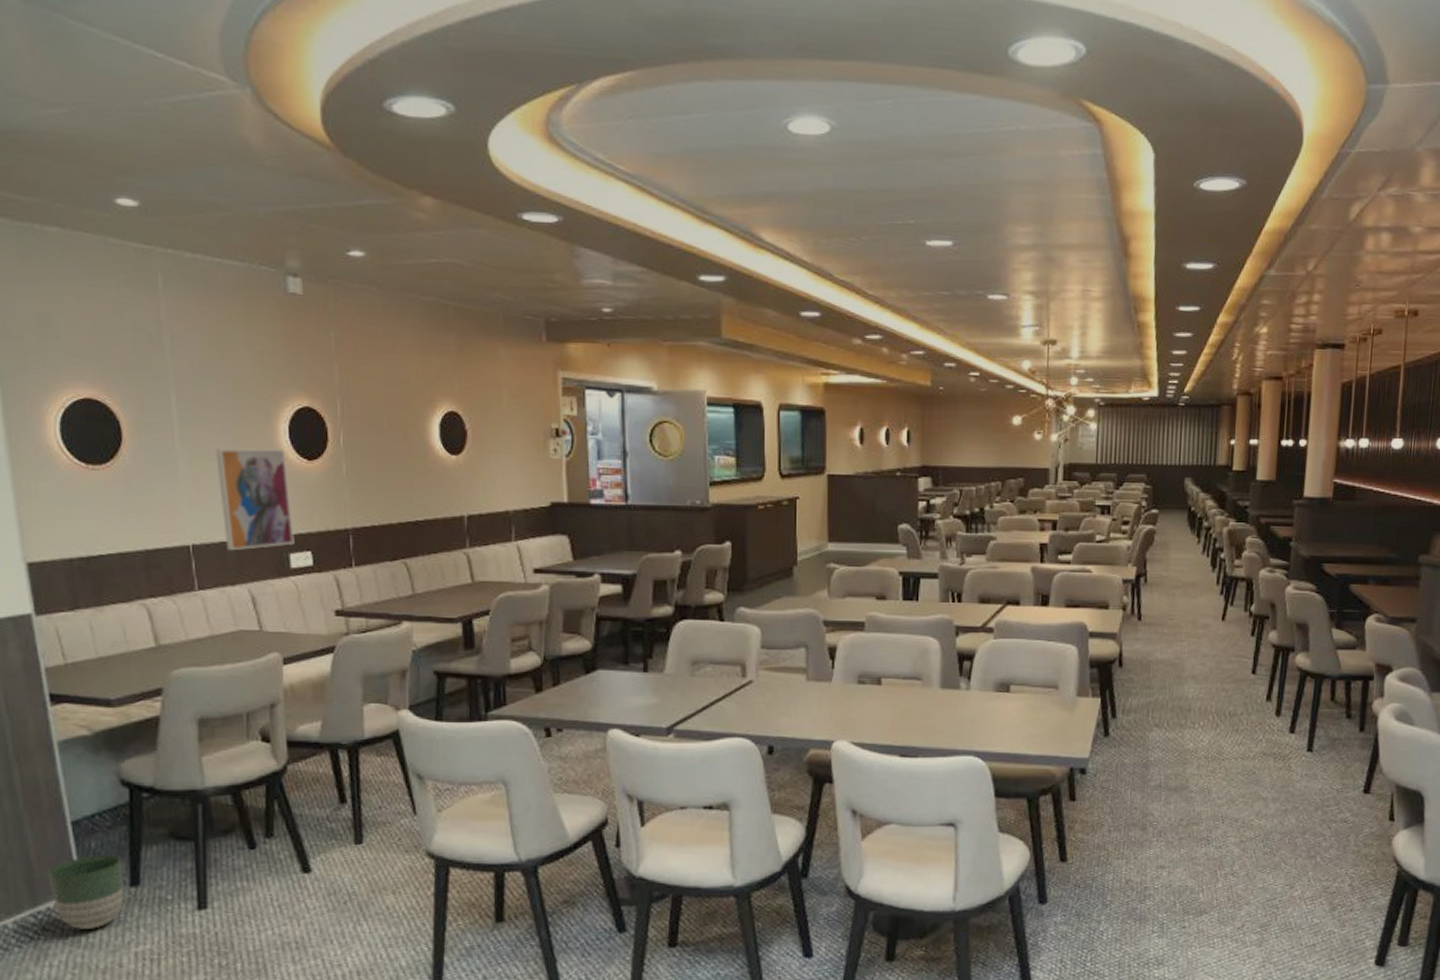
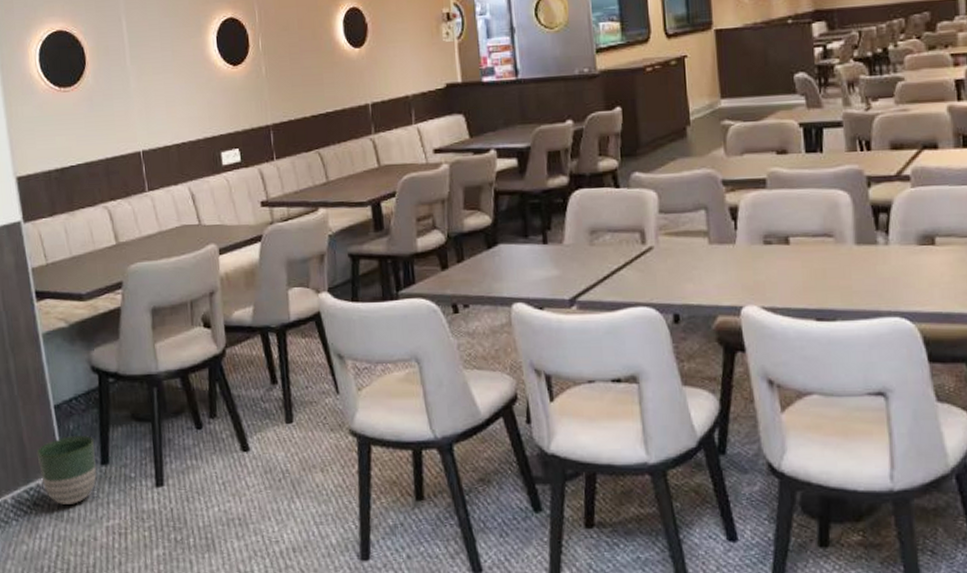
wall art: present [215,448,295,551] -> none [158,58,225,154]

